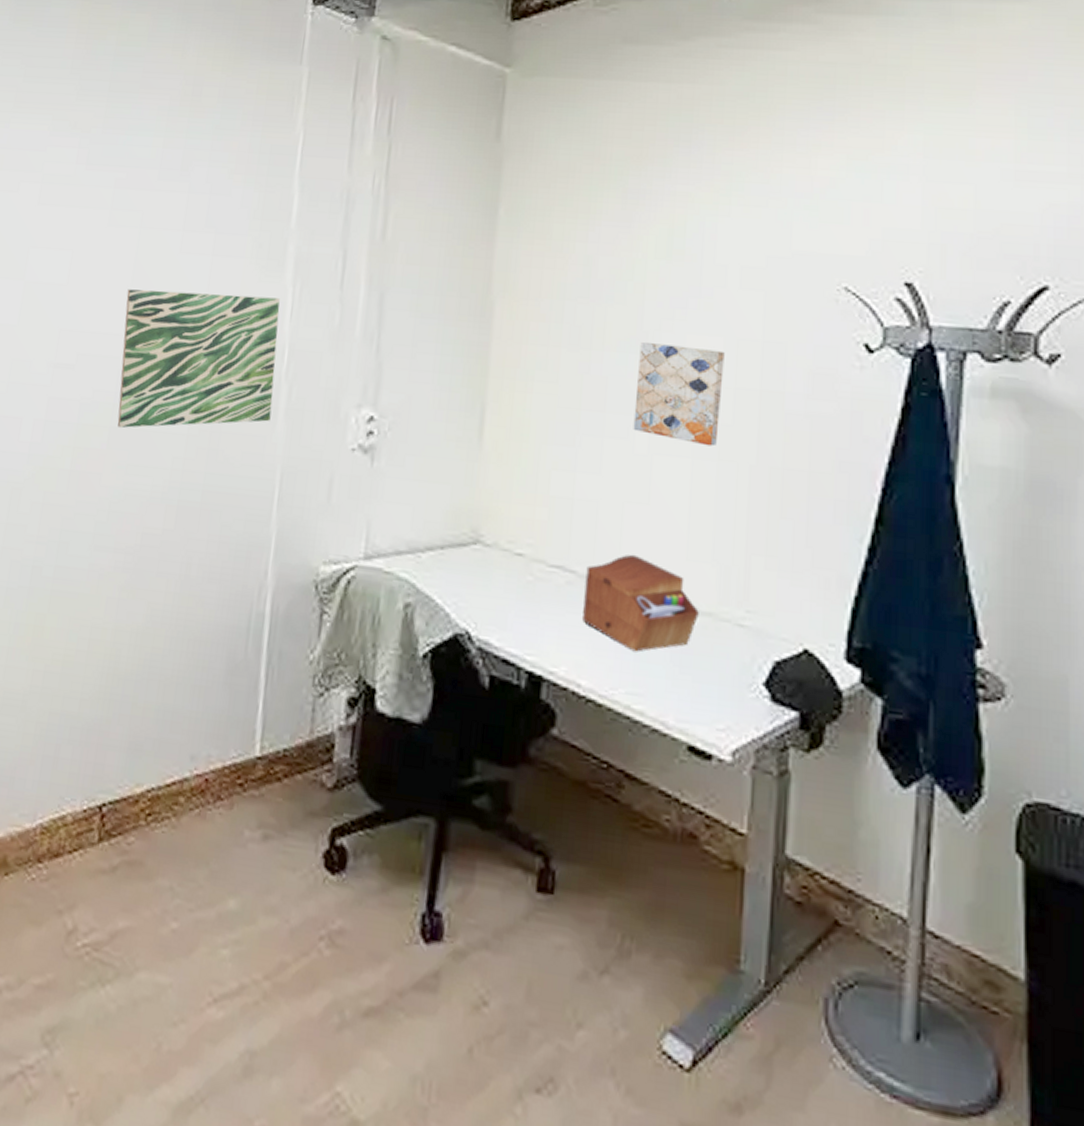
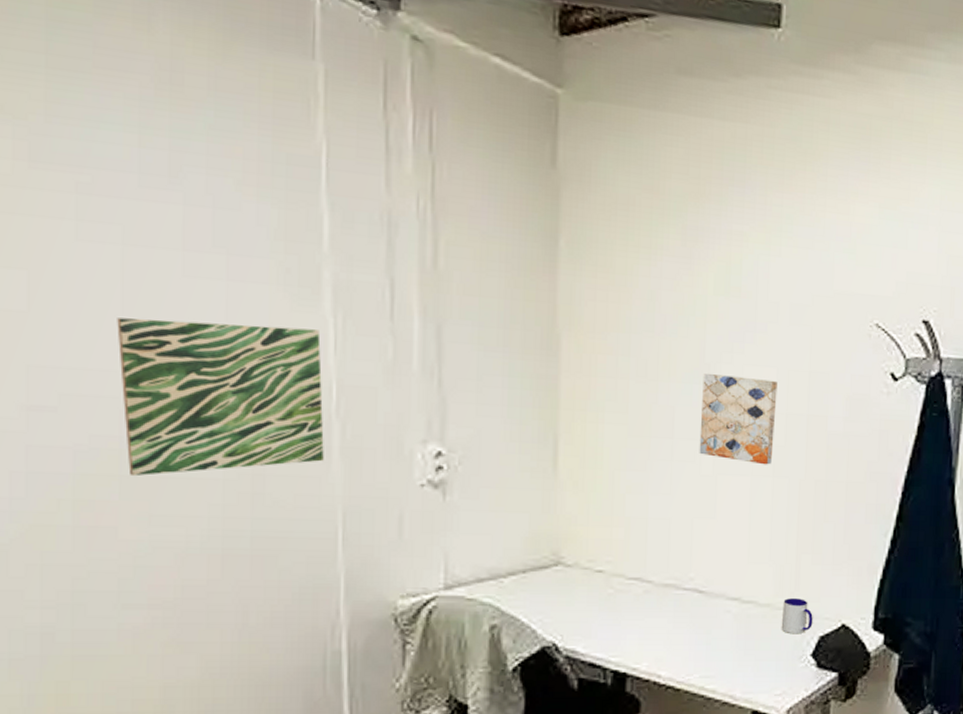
sewing box: present [582,554,699,652] -> none [660,562,759,643]
mug: none [725,608,766,656] -> present [781,598,813,635]

